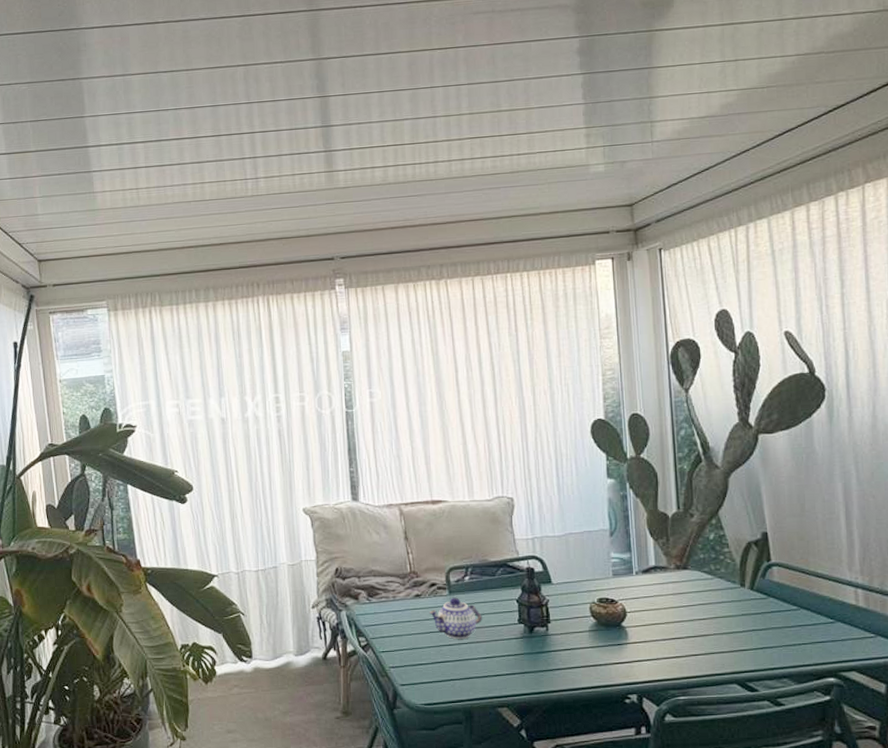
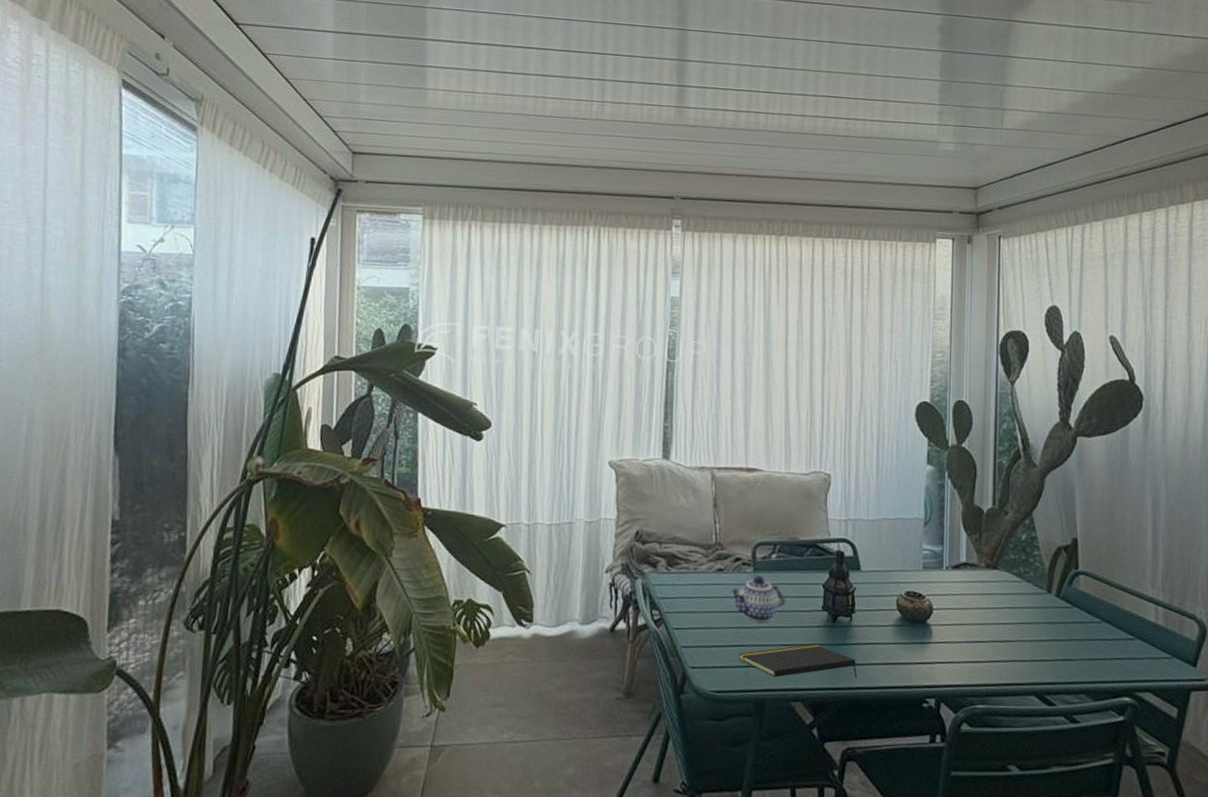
notepad: none [443,654,558,688] -> present [738,643,857,679]

